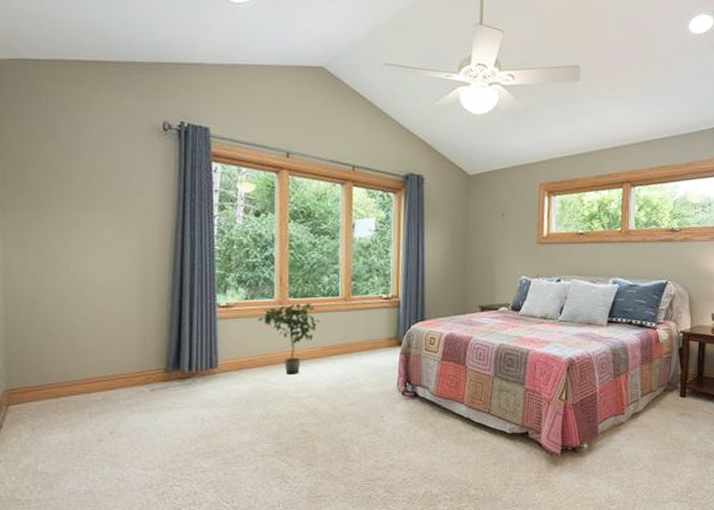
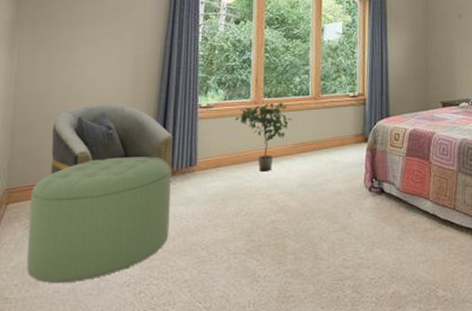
ottoman: none [33,358,191,484] -> present [26,157,171,283]
armchair: none [52,300,191,380] -> present [50,103,173,178]

